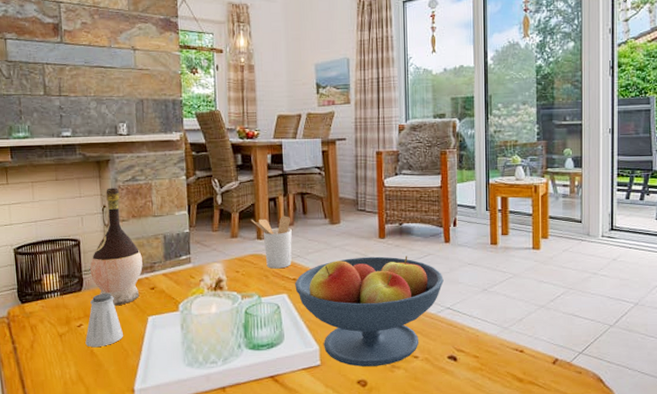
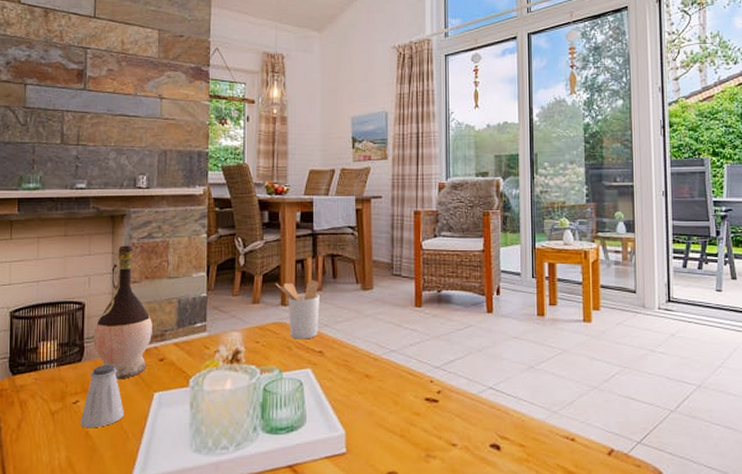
fruit bowl: present [295,256,444,367] -> none [321,327,486,455]

